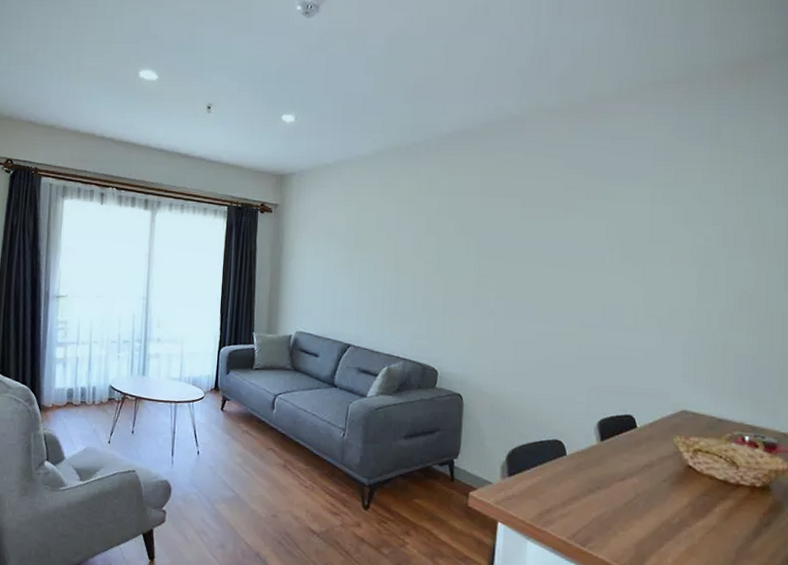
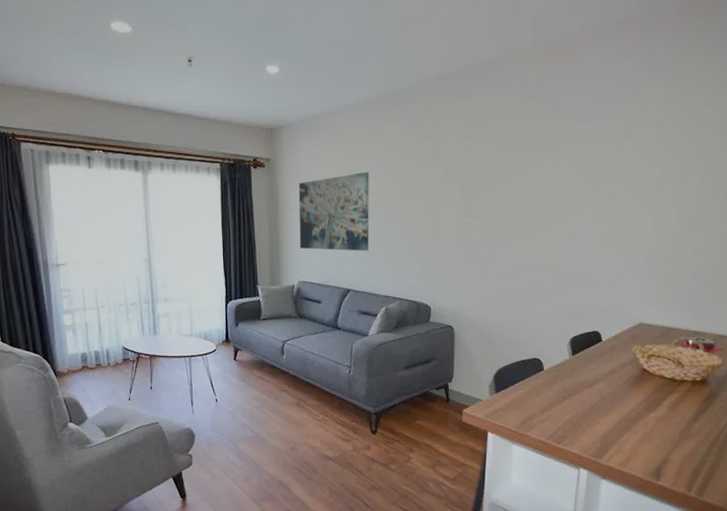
wall art: none [300,222,379,305] -> present [298,171,370,251]

